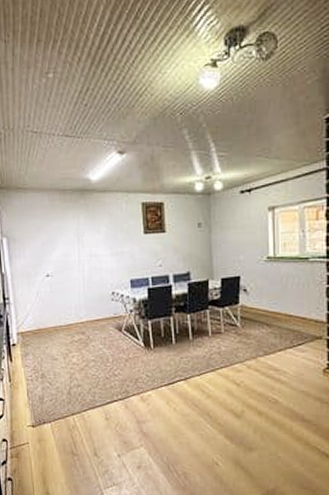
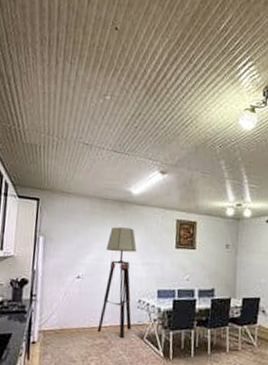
floor lamp: none [71,218,108,332] -> present [97,227,137,338]

